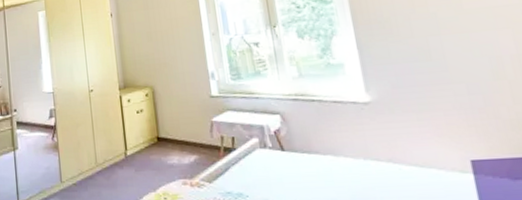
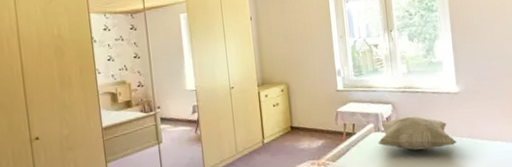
decorative pillow: none [265,130,372,175] -> present [378,116,456,150]

